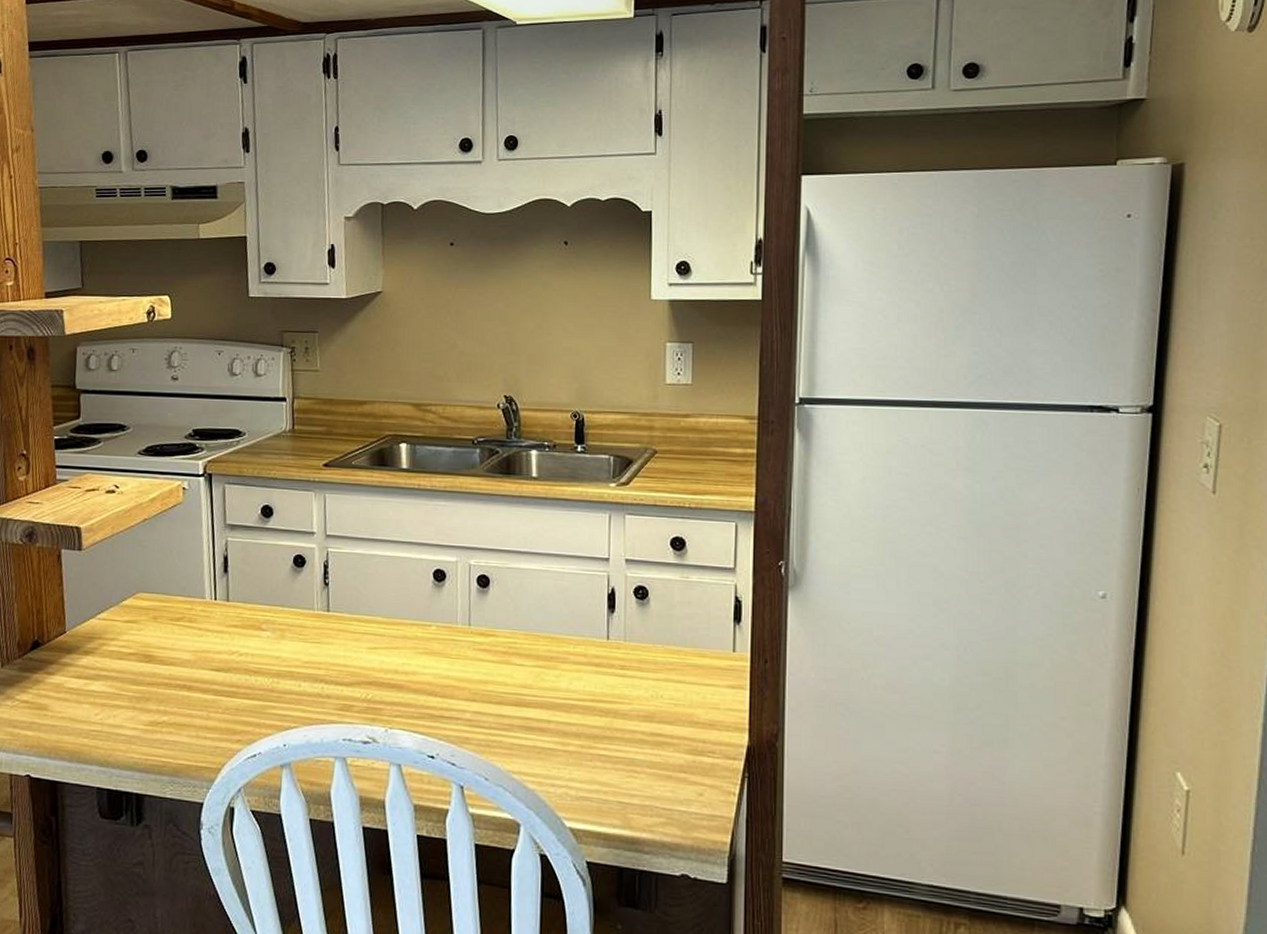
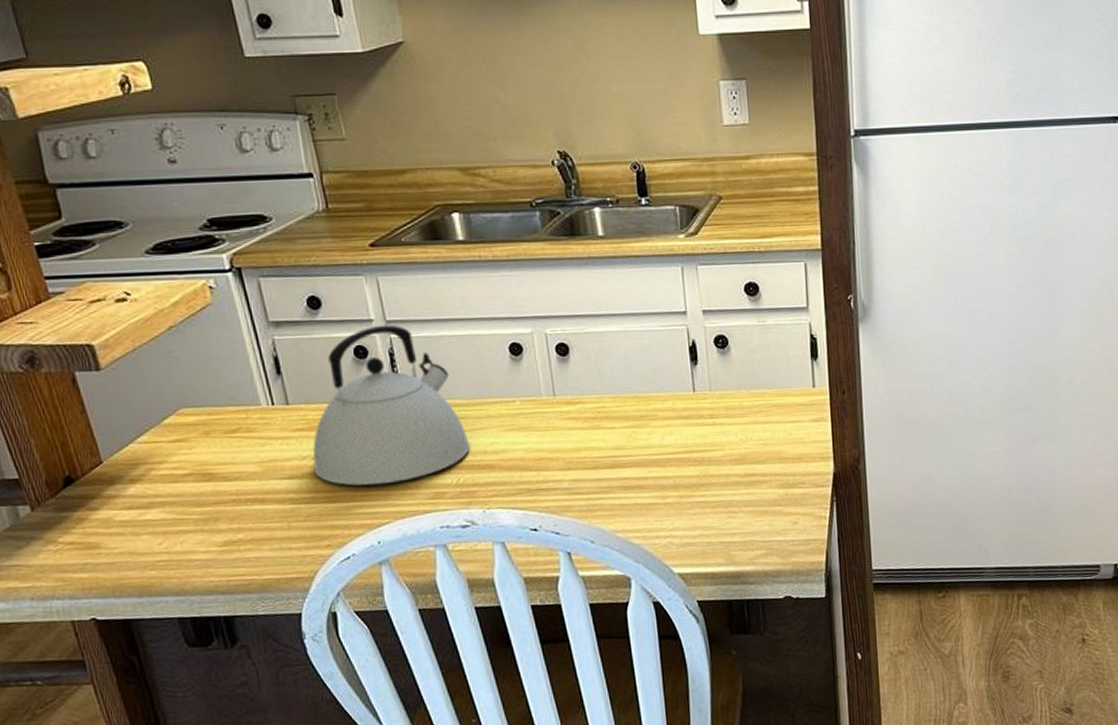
kettle: none [239,538,383,689] -> present [312,324,470,486]

